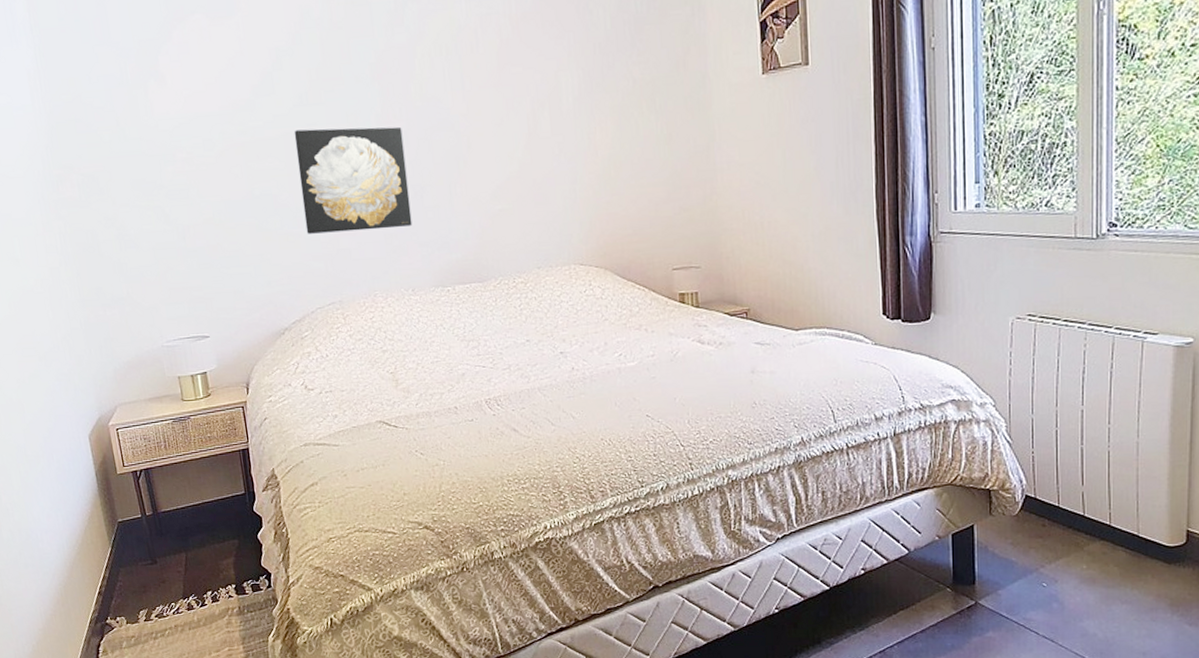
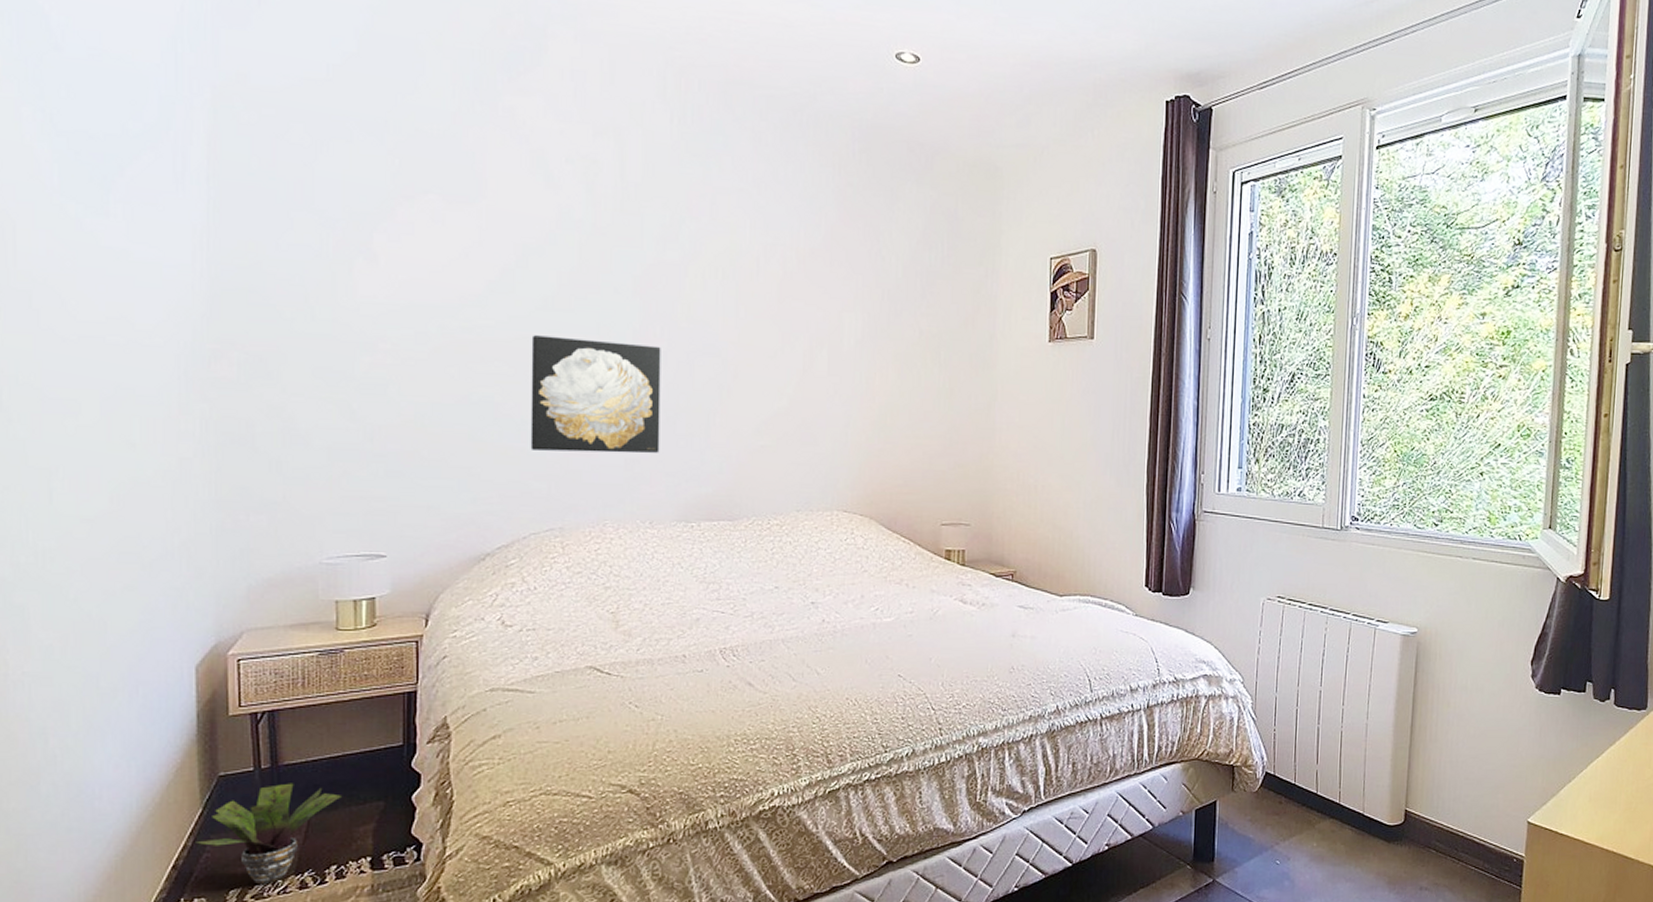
potted plant: none [110,526,206,607] -> present [195,783,341,885]

